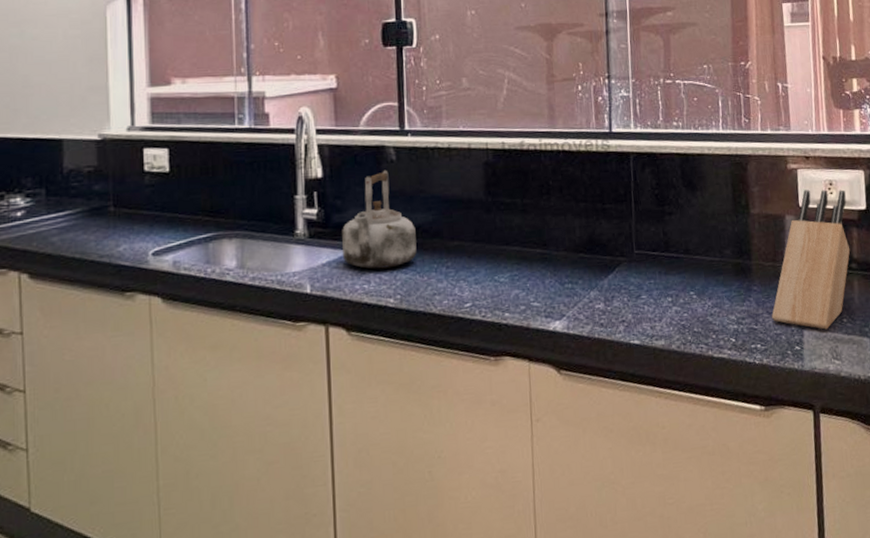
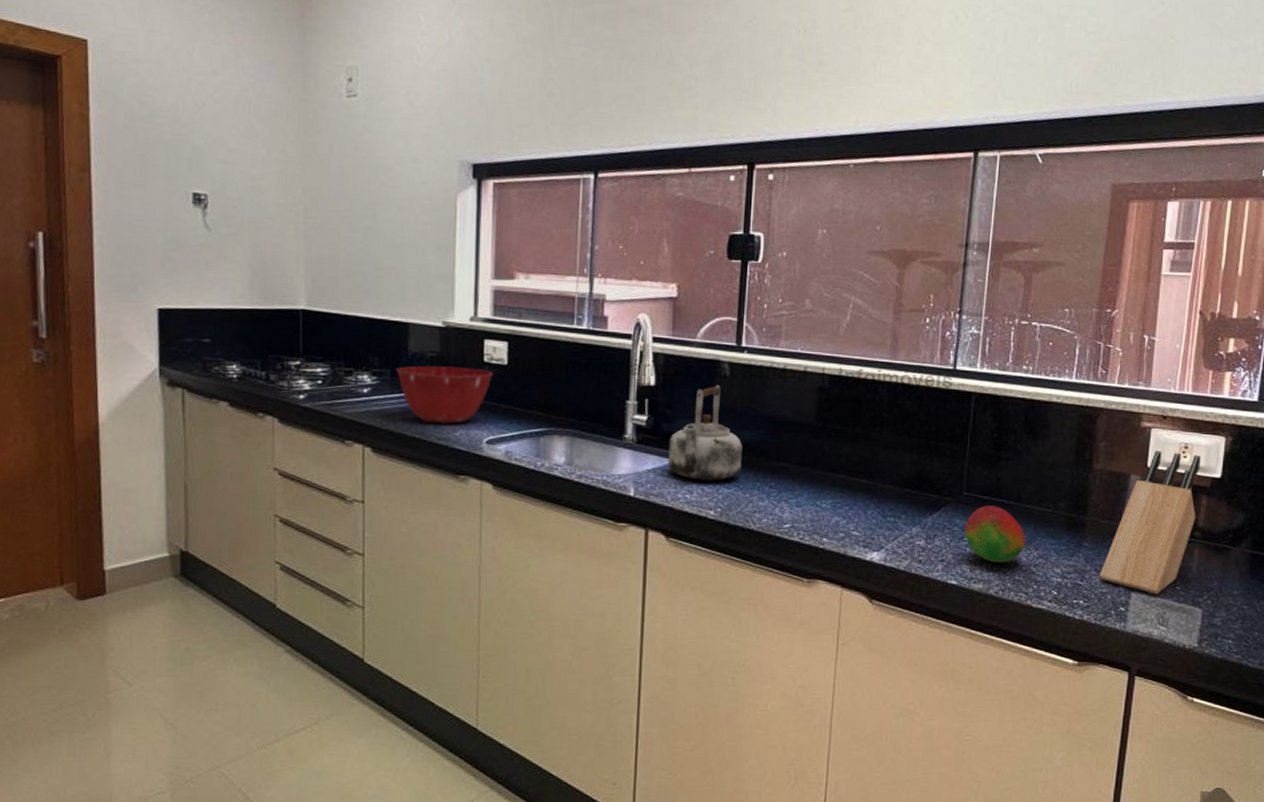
mixing bowl: none [52,179,156,241] -> present [397,365,494,424]
fruit: none [640,260,699,317] -> present [965,505,1025,563]

